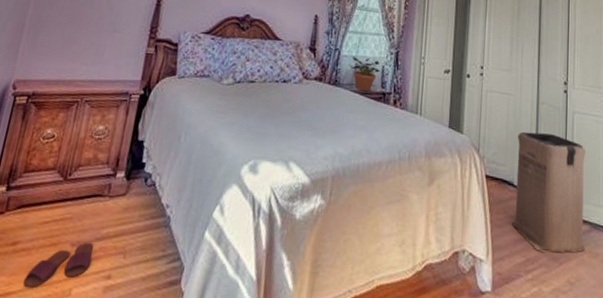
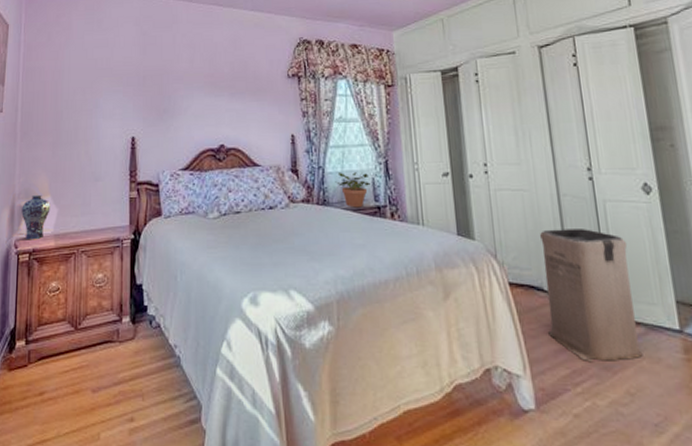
slippers: present [23,242,93,289] -> none [56,387,113,435]
vase: none [25,36,61,83] -> present [21,194,51,240]

